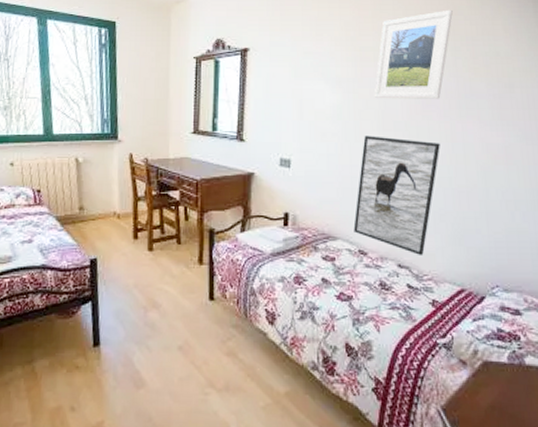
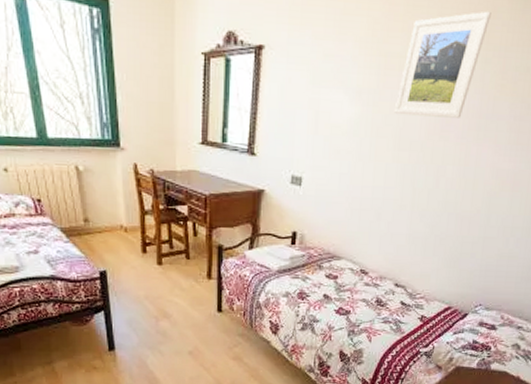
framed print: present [353,136,440,255] -> none [358,155,452,276]

